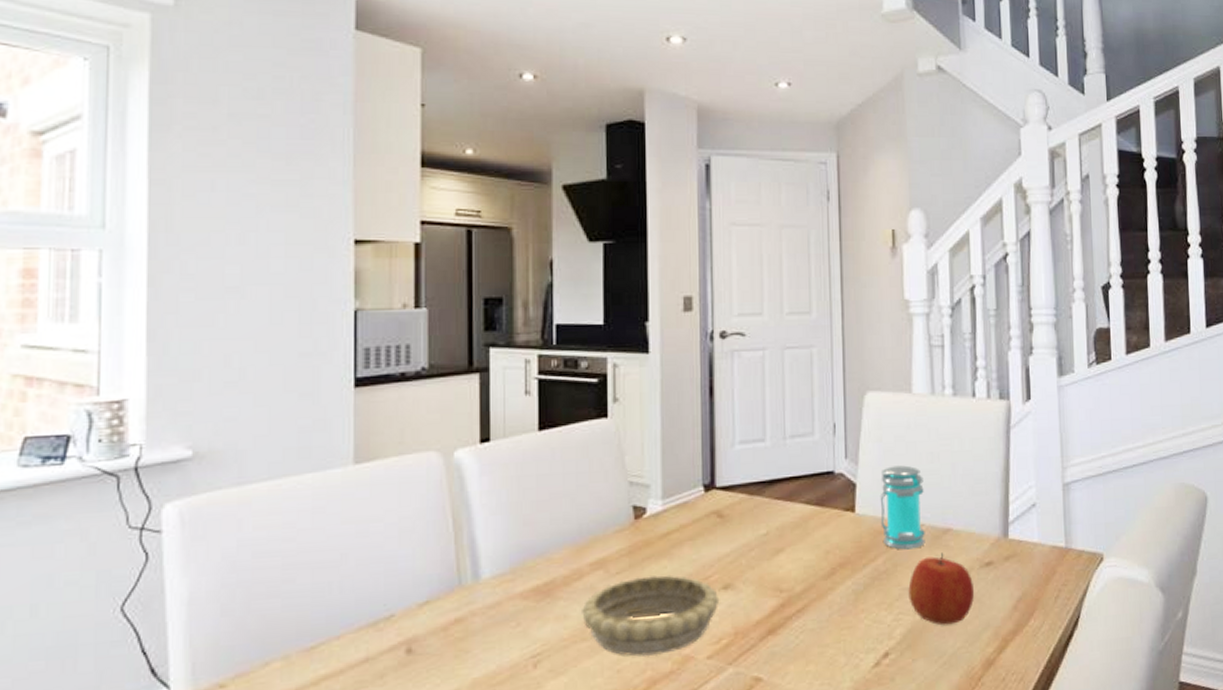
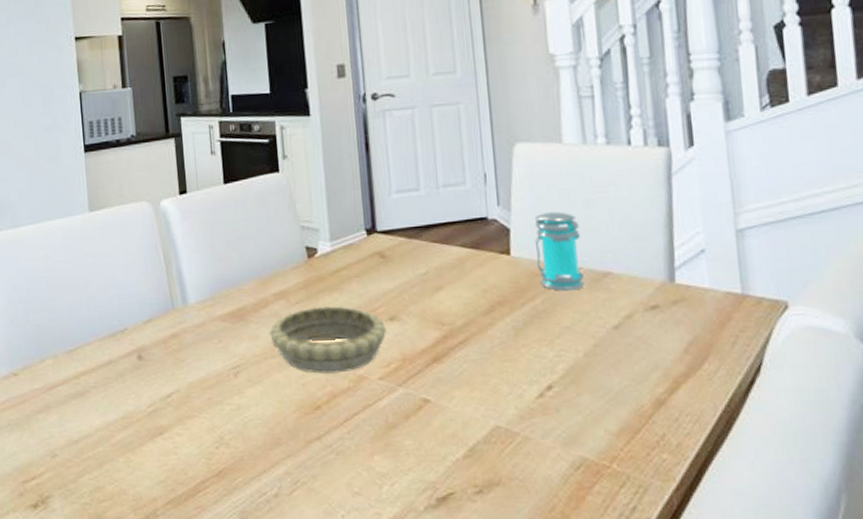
apple: present [908,553,975,625] -> none [569,295,641,364]

